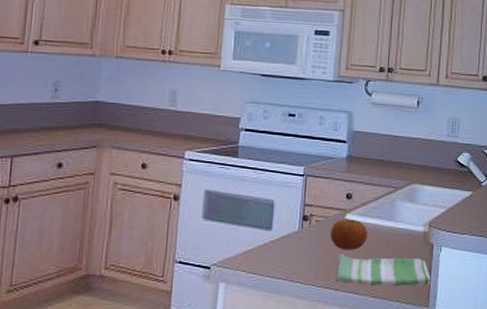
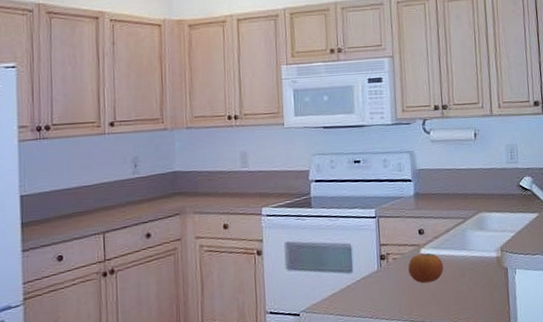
dish towel: present [336,255,431,286] -> none [418,283,510,314]

